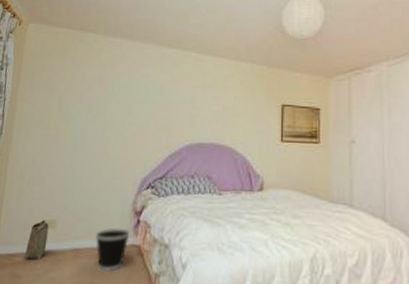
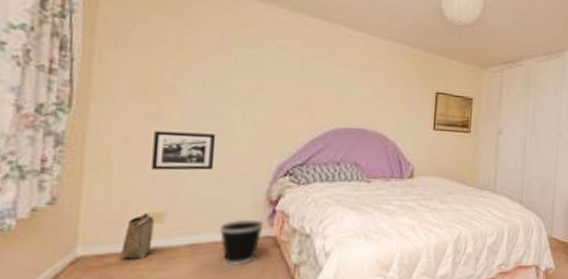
picture frame: none [49,151,96,184] -> present [152,130,216,171]

